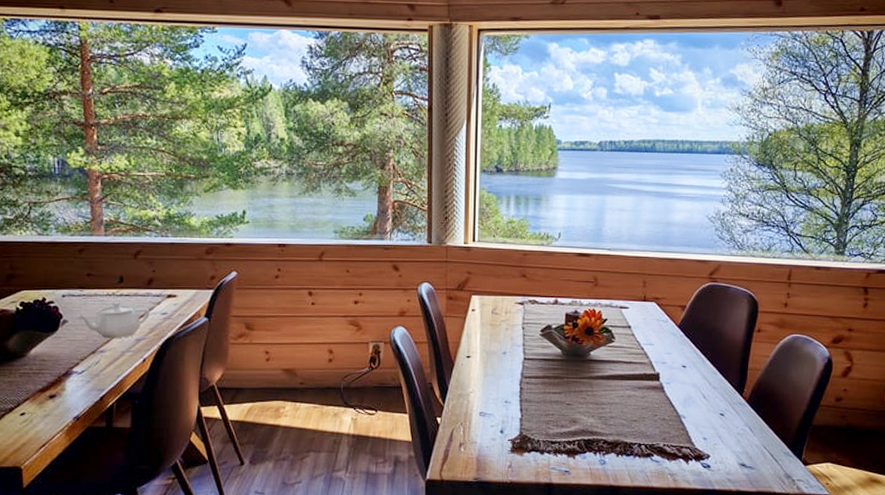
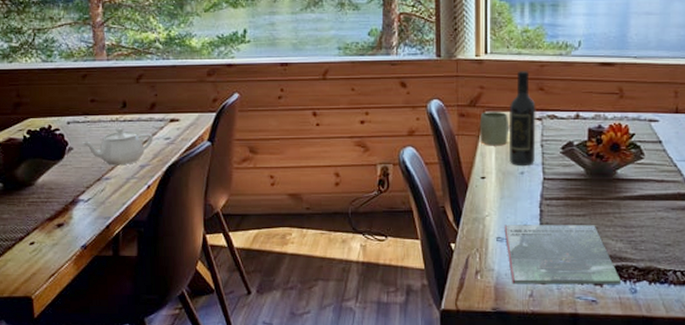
mug: none [466,295,493,328] -> present [479,111,508,146]
magazine: none [487,401,591,456] -> present [504,225,621,284]
wine bottle: none [493,258,519,346] -> present [510,71,536,165]

